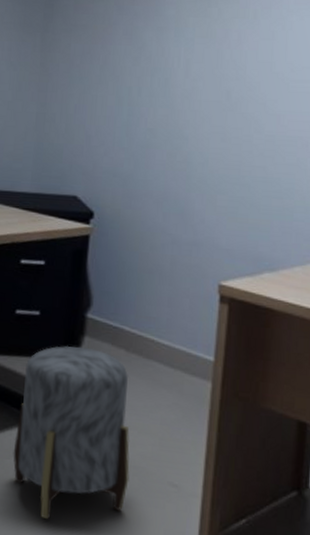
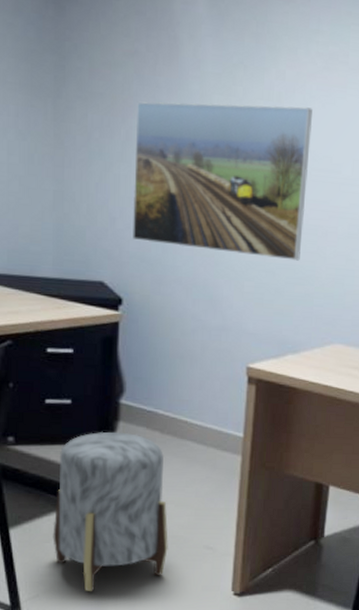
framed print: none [106,21,290,174] -> present [132,101,312,261]

